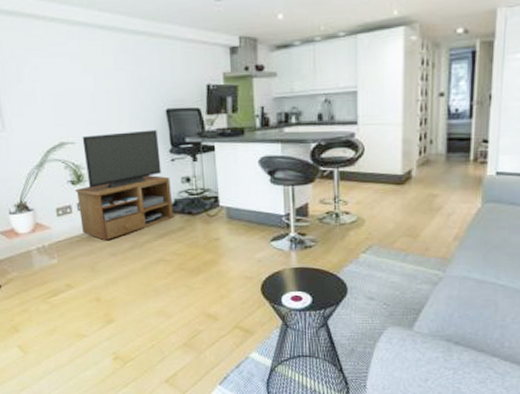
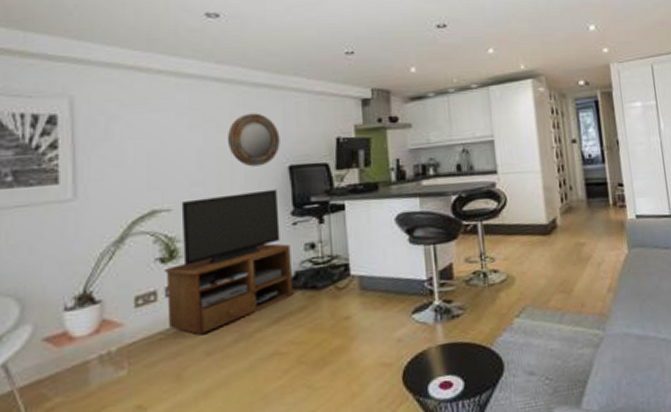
home mirror: none [114,59,158,109] -> present [228,113,280,167]

